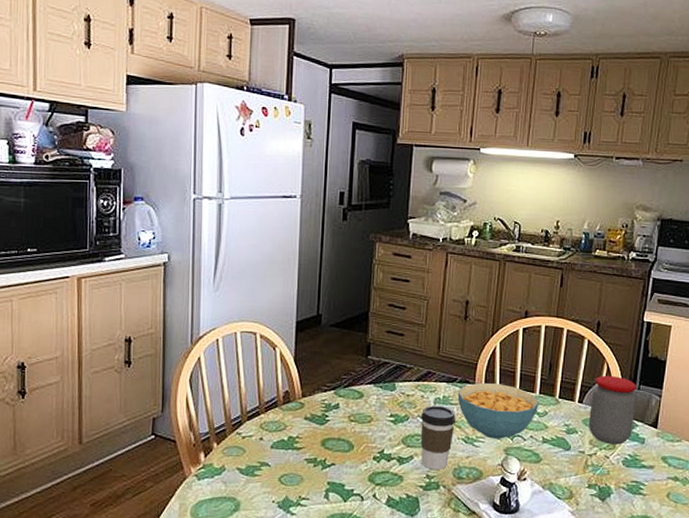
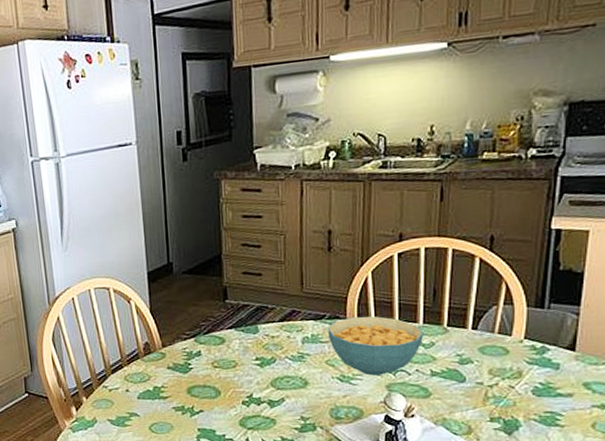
coffee cup: present [420,405,457,470] -> none [288,344,329,411]
jar: present [589,375,637,445] -> none [487,295,546,373]

